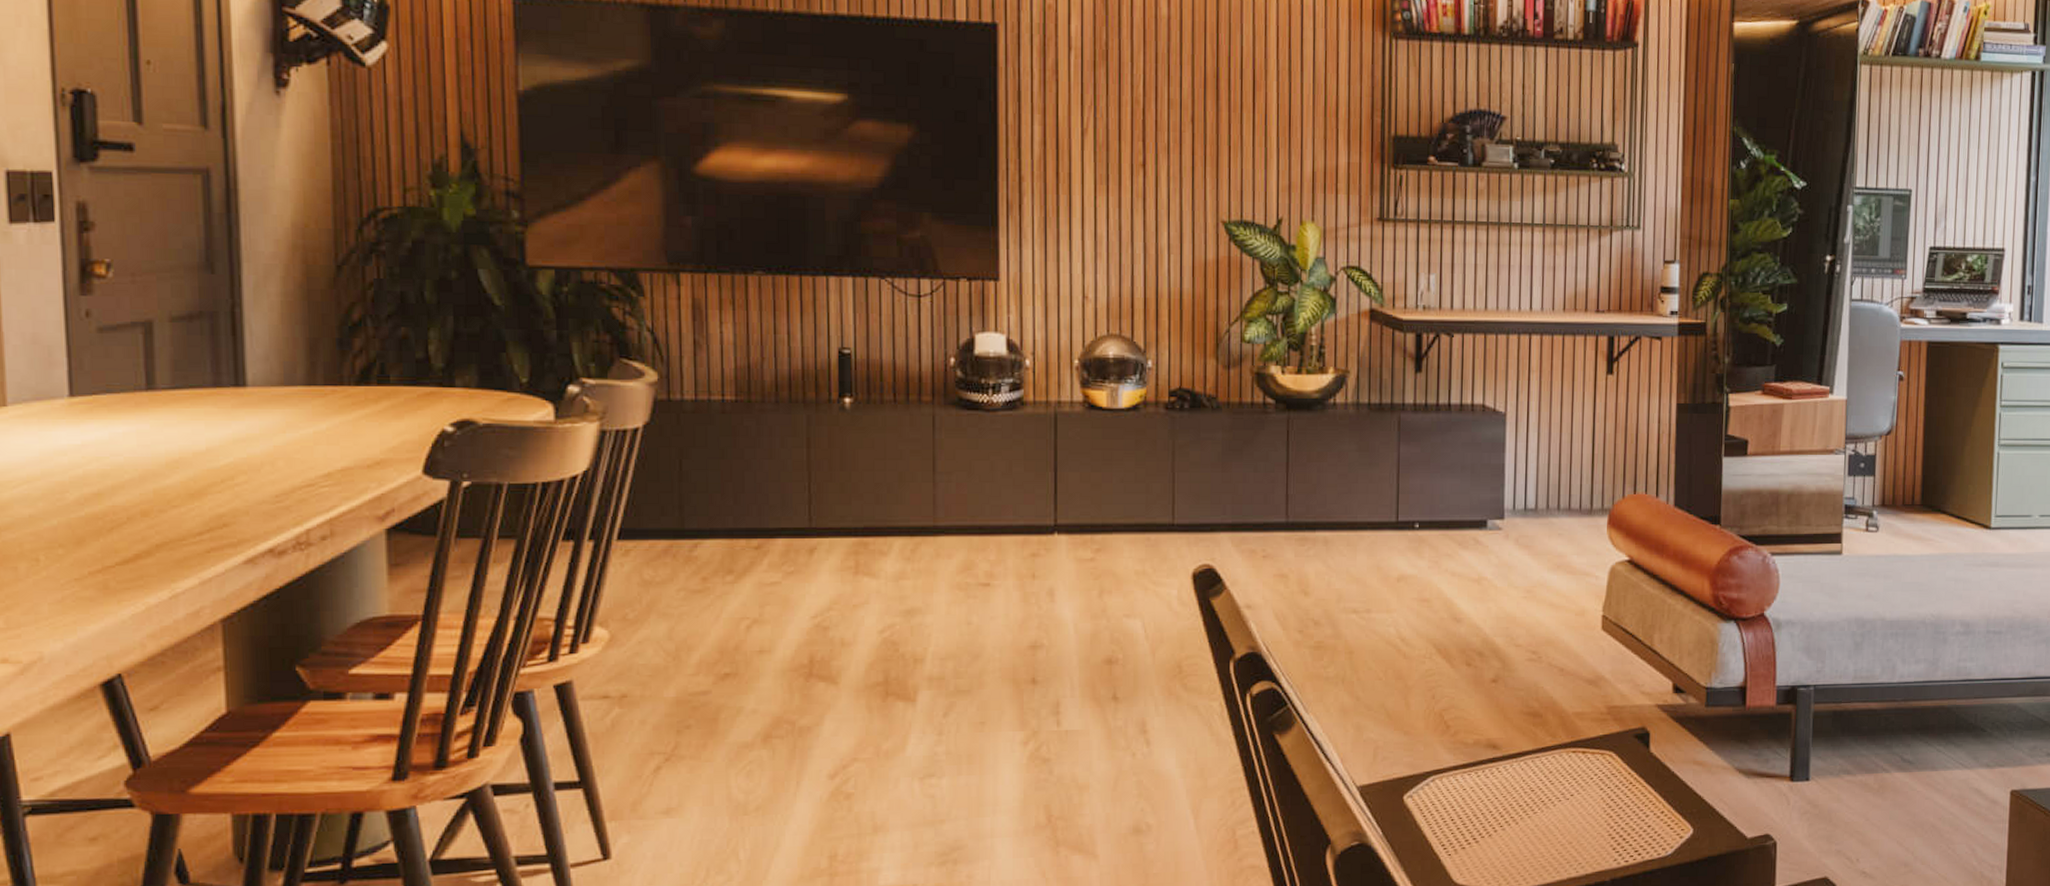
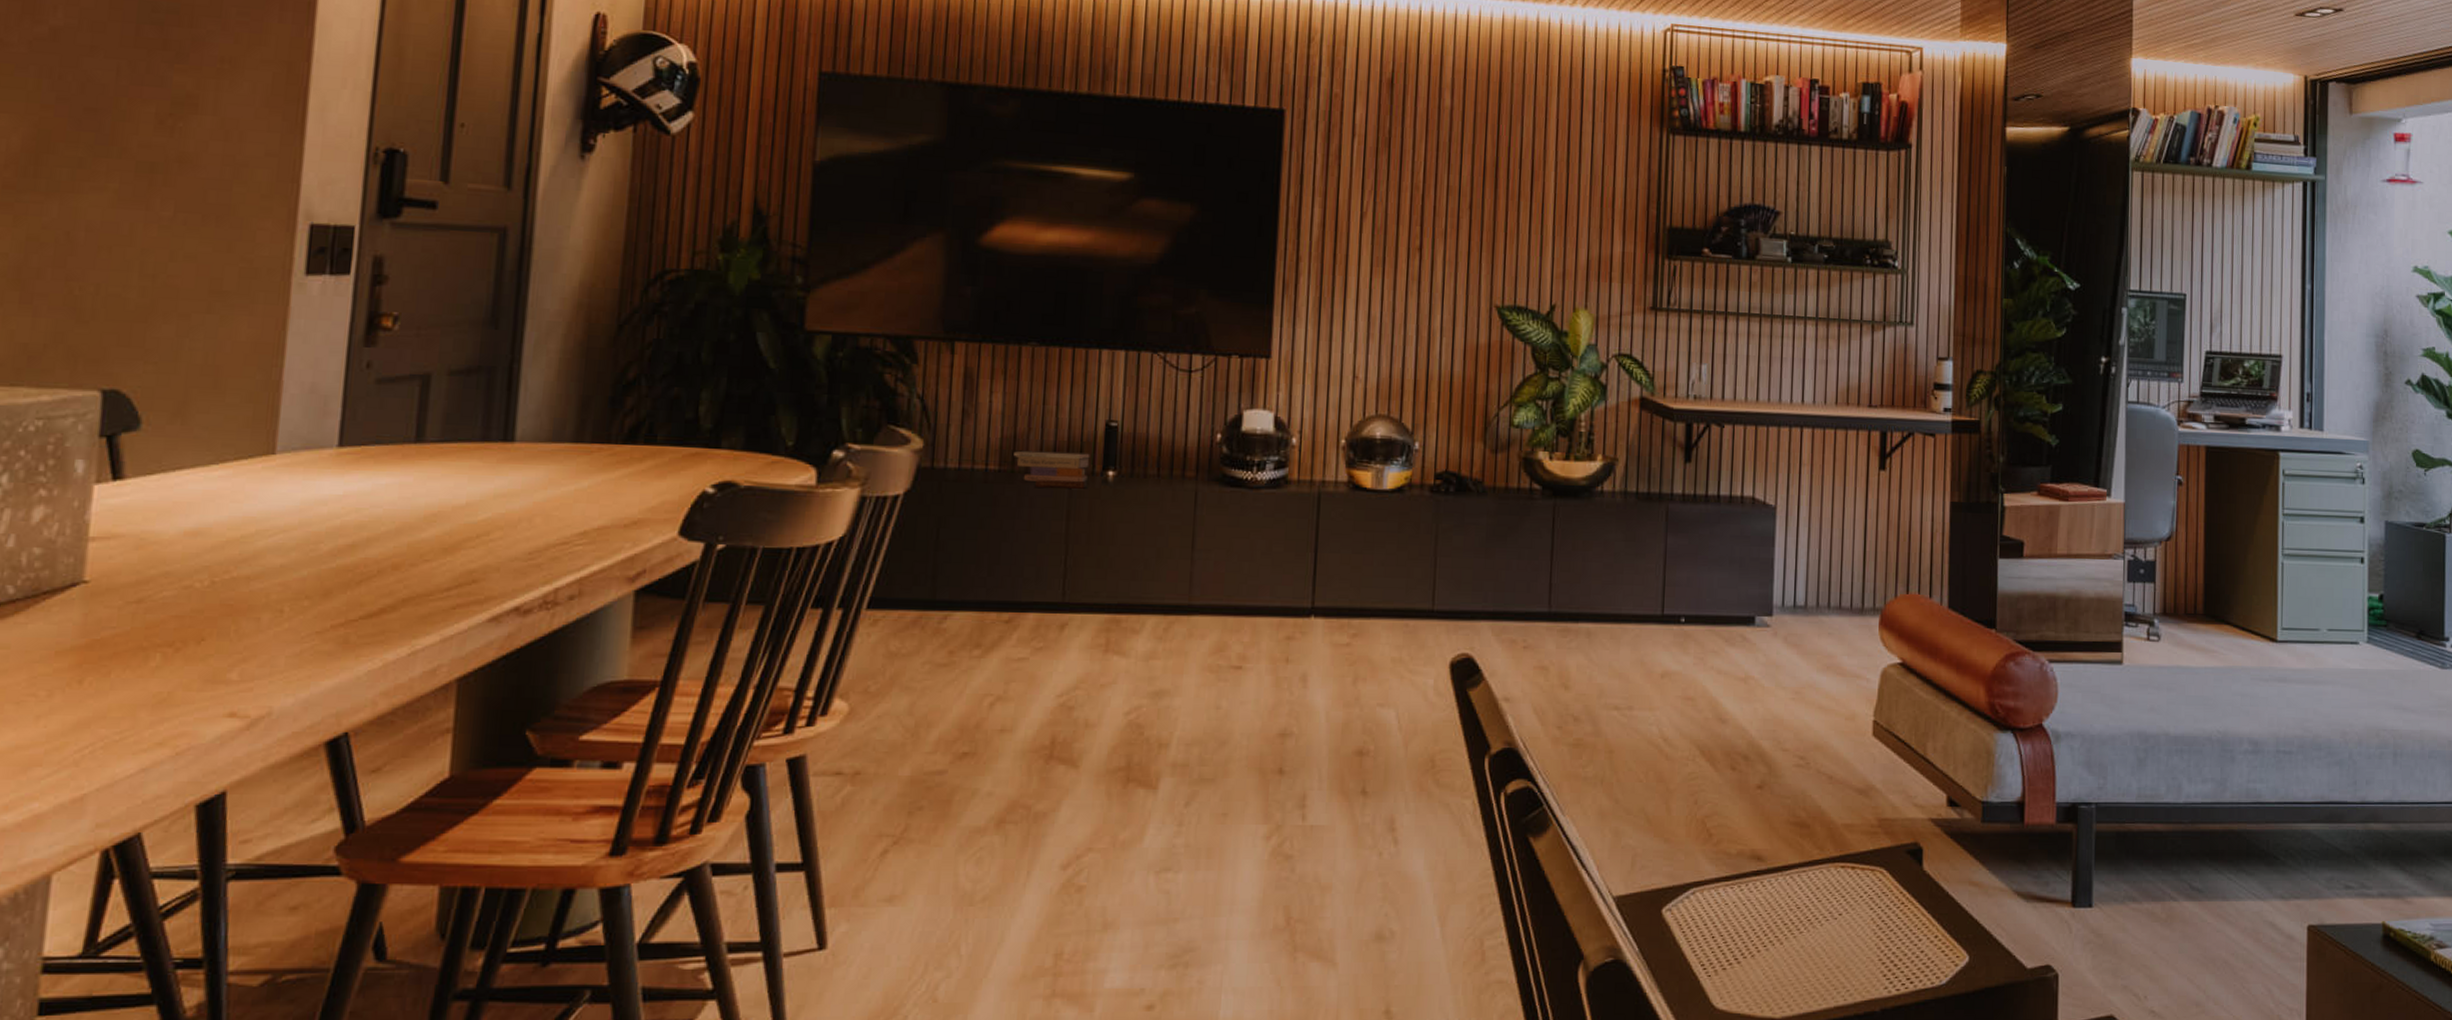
books: none [749,380,826,417] -> present [1014,450,1090,489]

